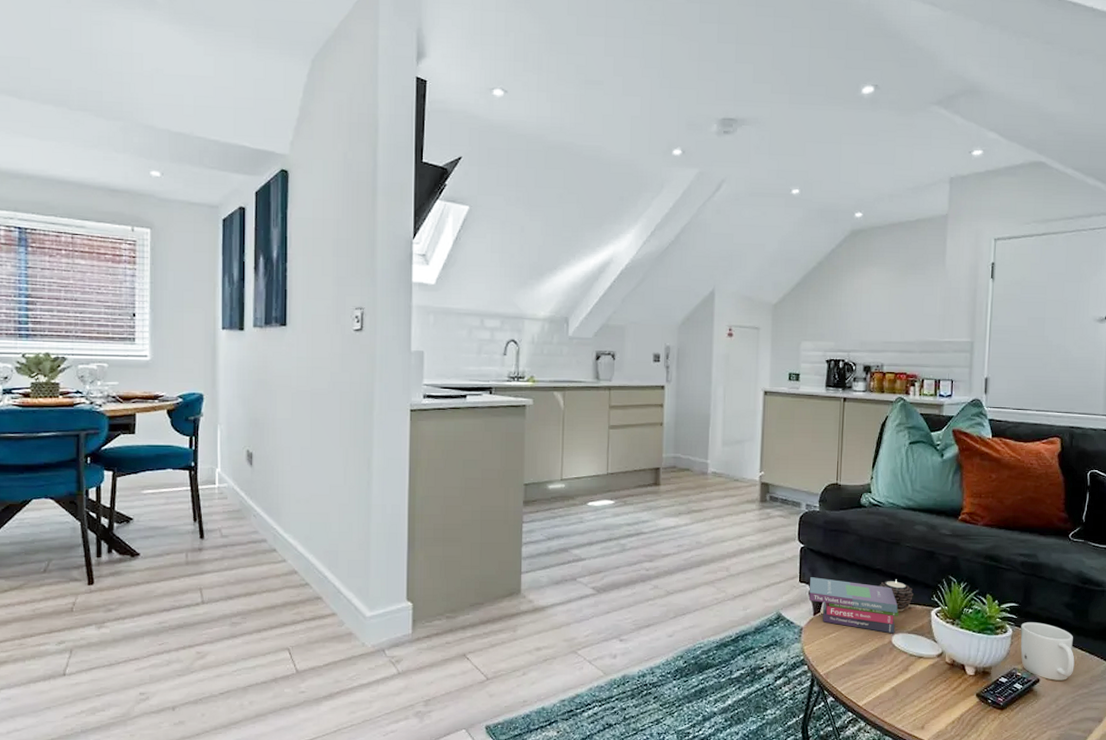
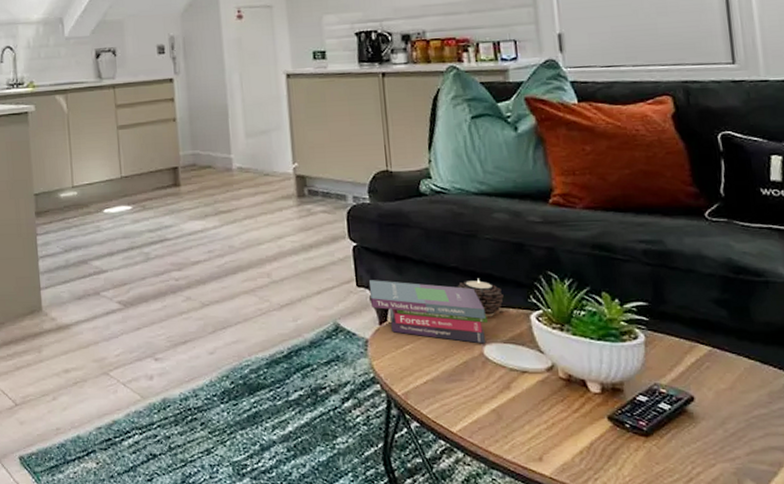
mug: present [1020,622,1075,680] -> none [656,325,742,398]

